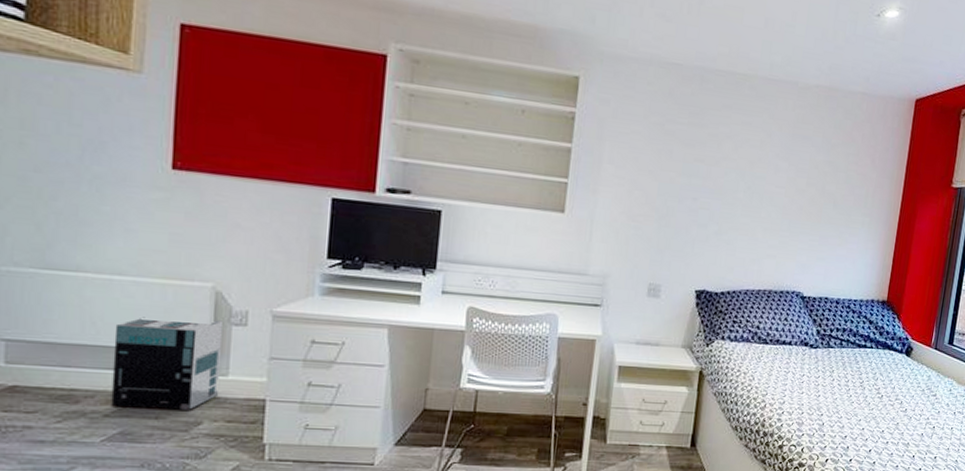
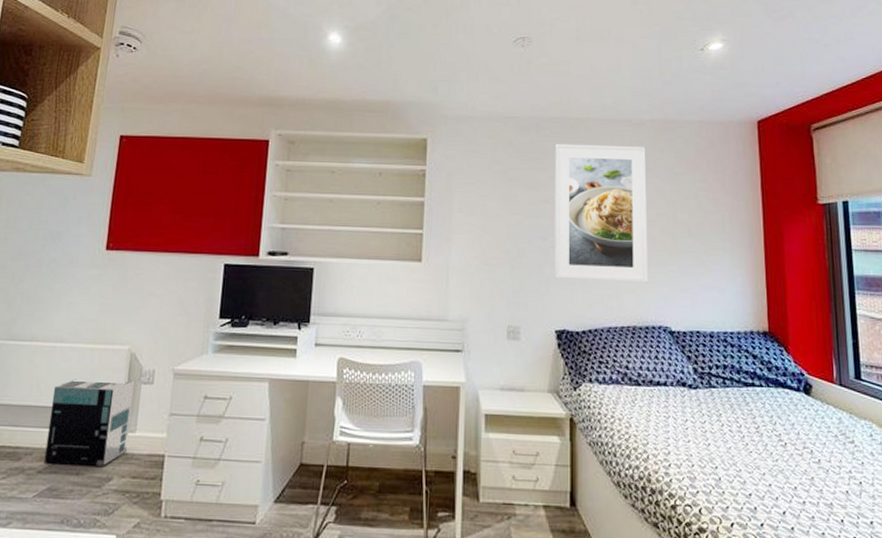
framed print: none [701,99,808,250] -> present [555,143,649,283]

